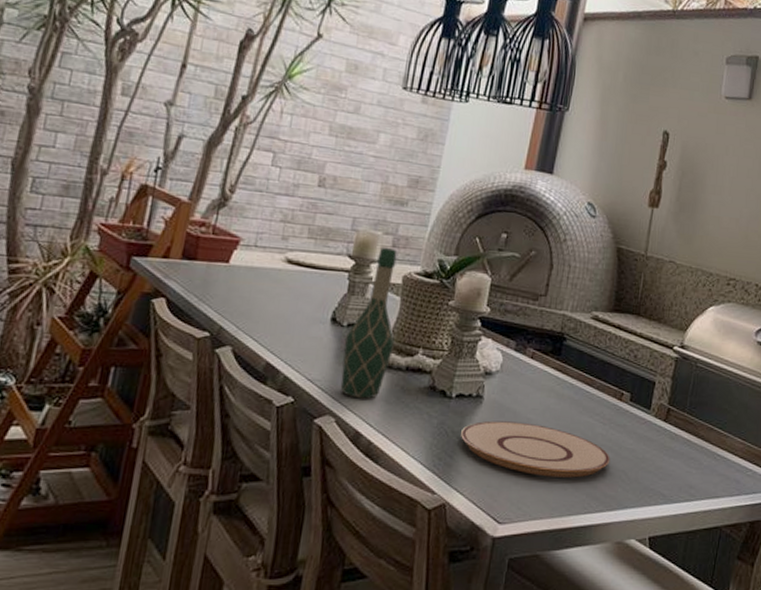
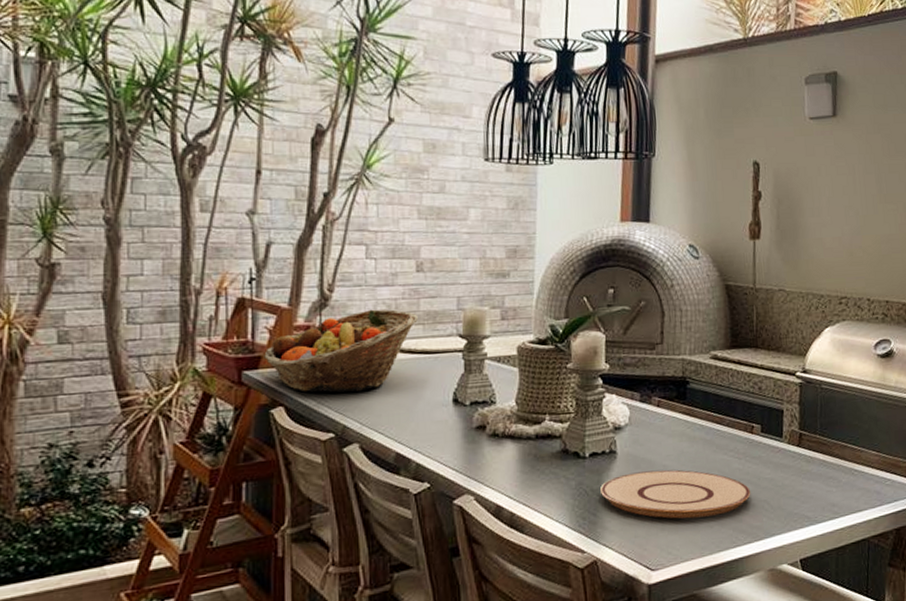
fruit basket: none [155,216,311,296] -> present [264,309,418,393]
wine bottle: present [340,247,398,399] -> none [471,321,520,474]

